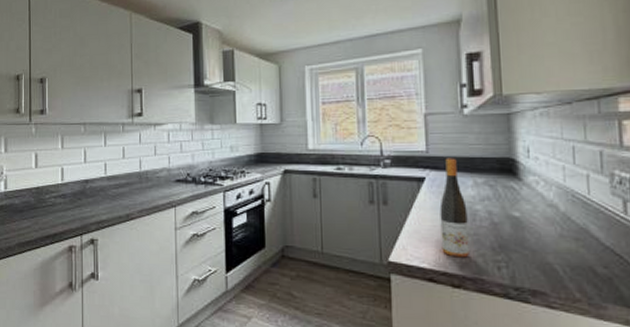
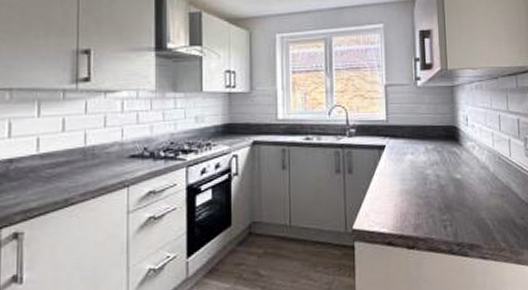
wine bottle: present [439,158,470,258] -> none [397,126,422,220]

